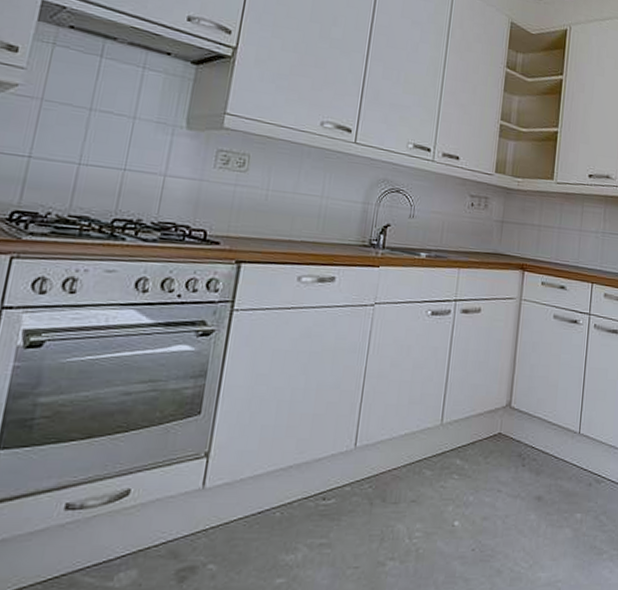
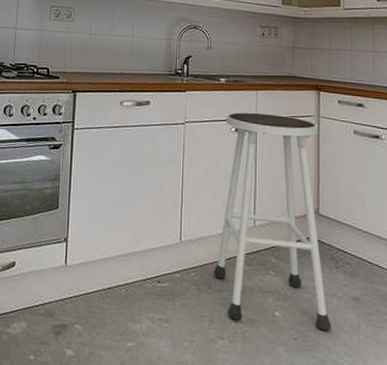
stool: none [390,292,519,537] -> present [213,112,331,331]

